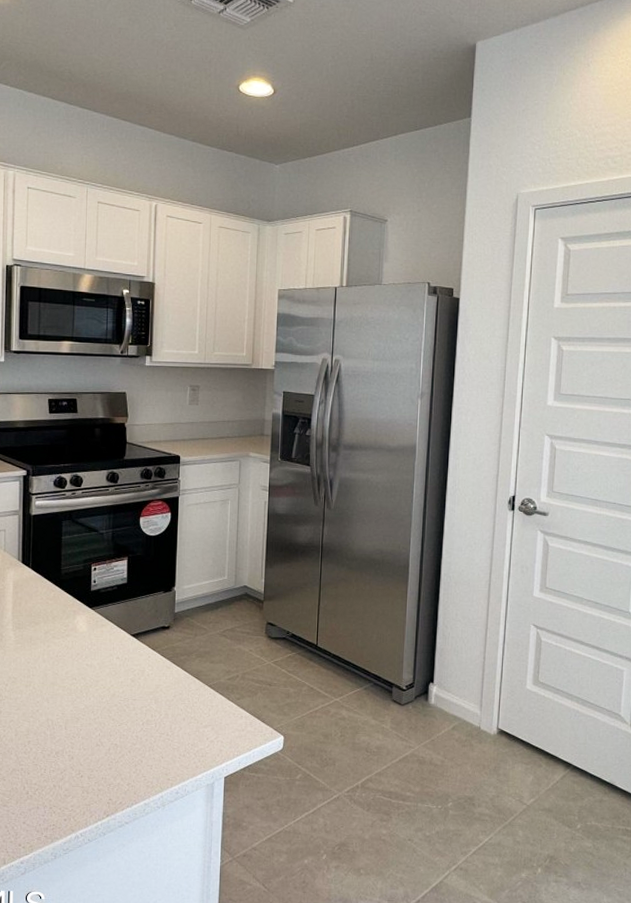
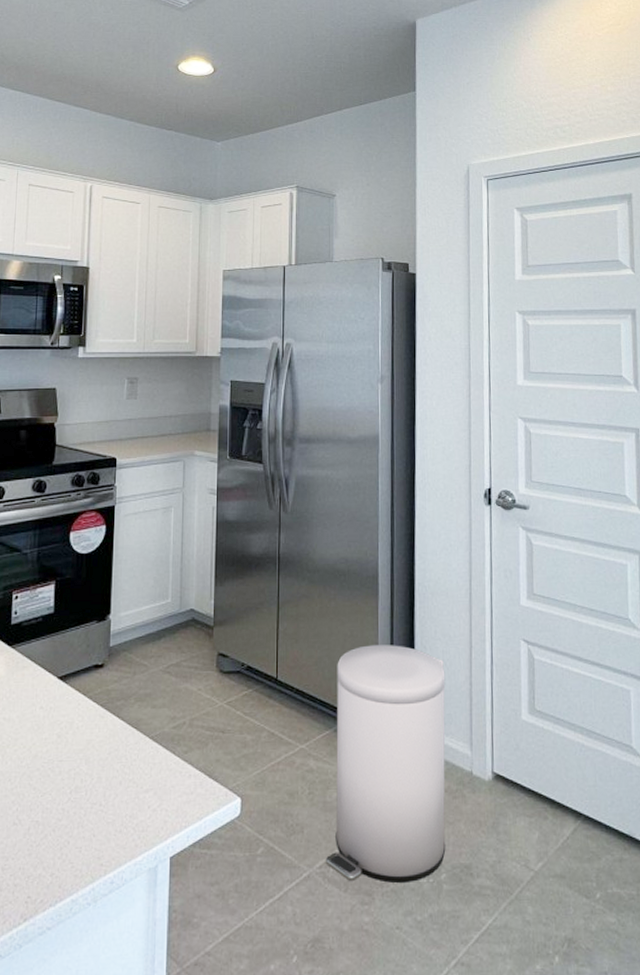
pedal bin: none [352,622,463,807] -> present [325,645,446,883]

